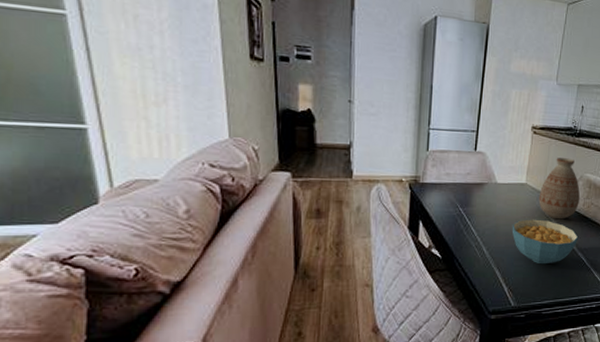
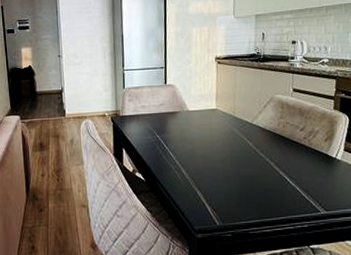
cereal bowl: present [512,219,579,265] -> none [207,141,278,184]
vase: present [538,158,580,220] -> none [230,82,274,140]

